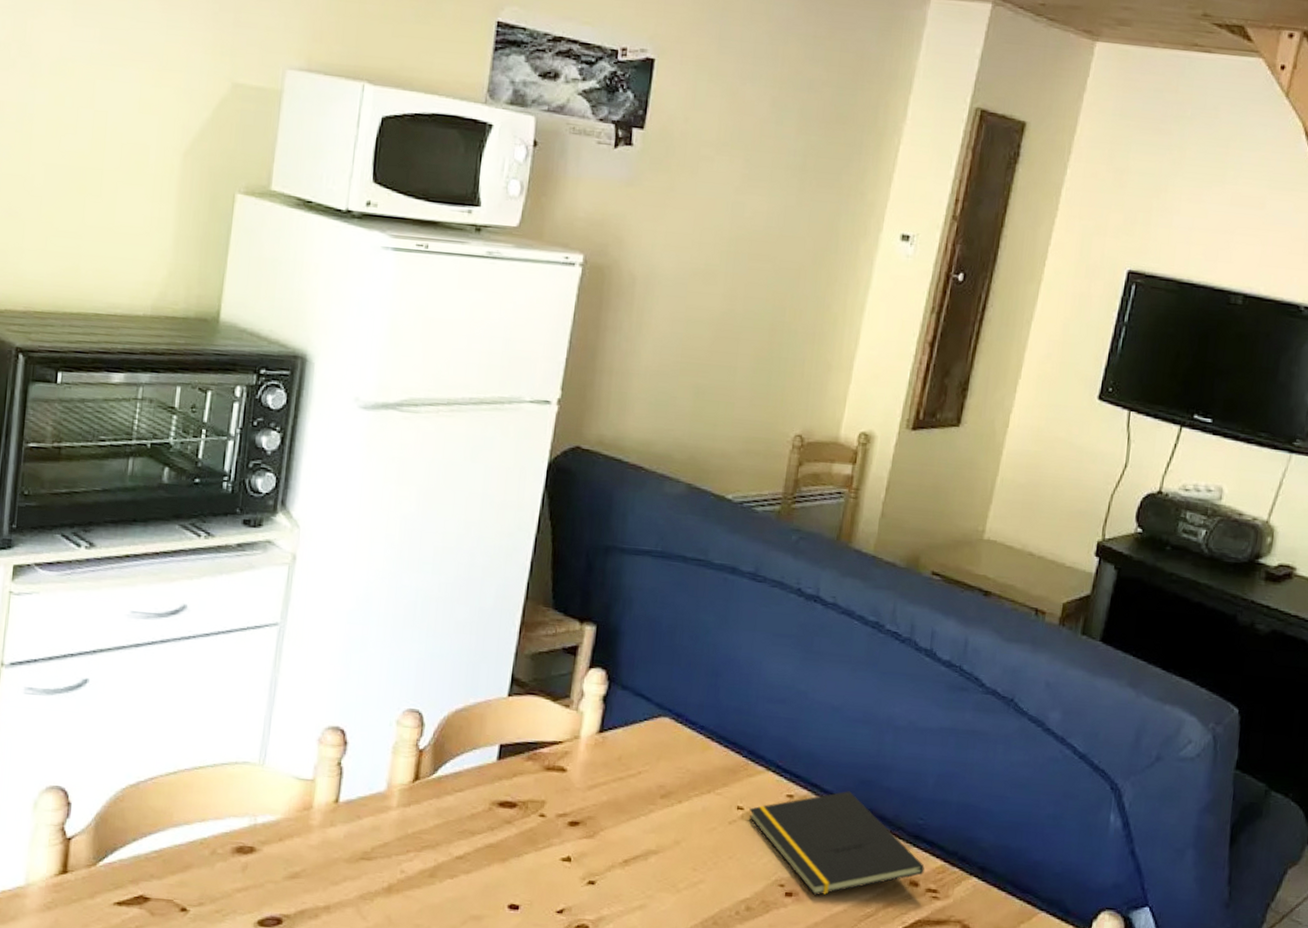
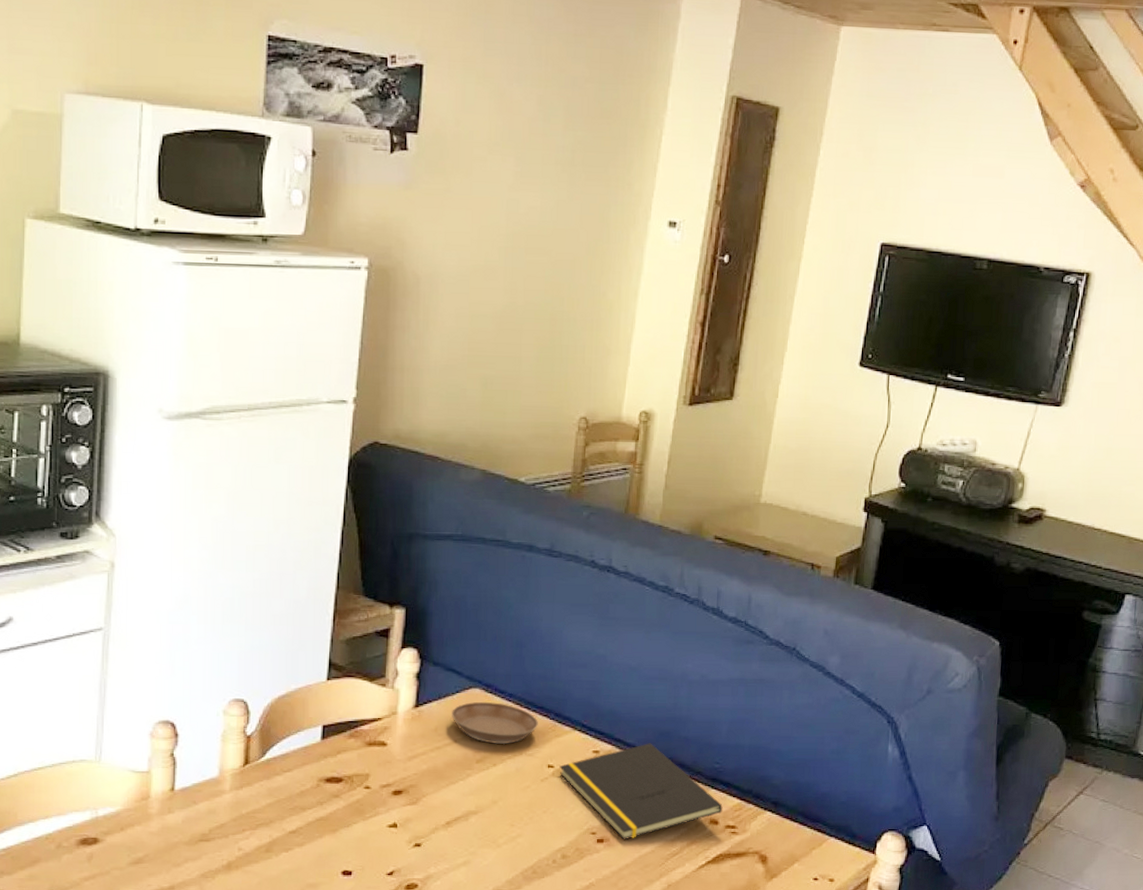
saucer: none [637,731,730,781] -> present [452,702,538,745]

